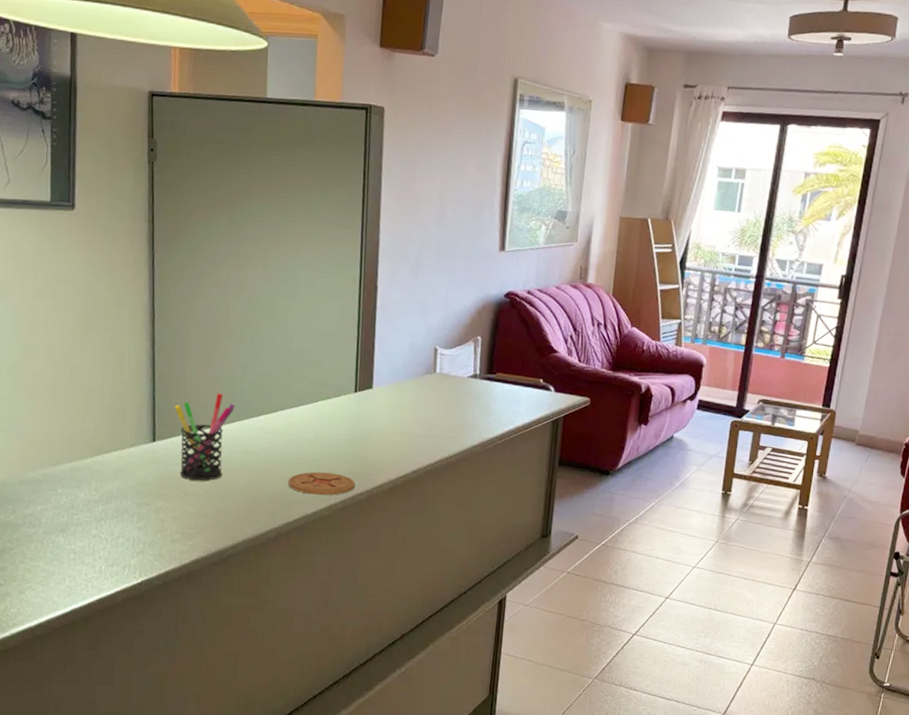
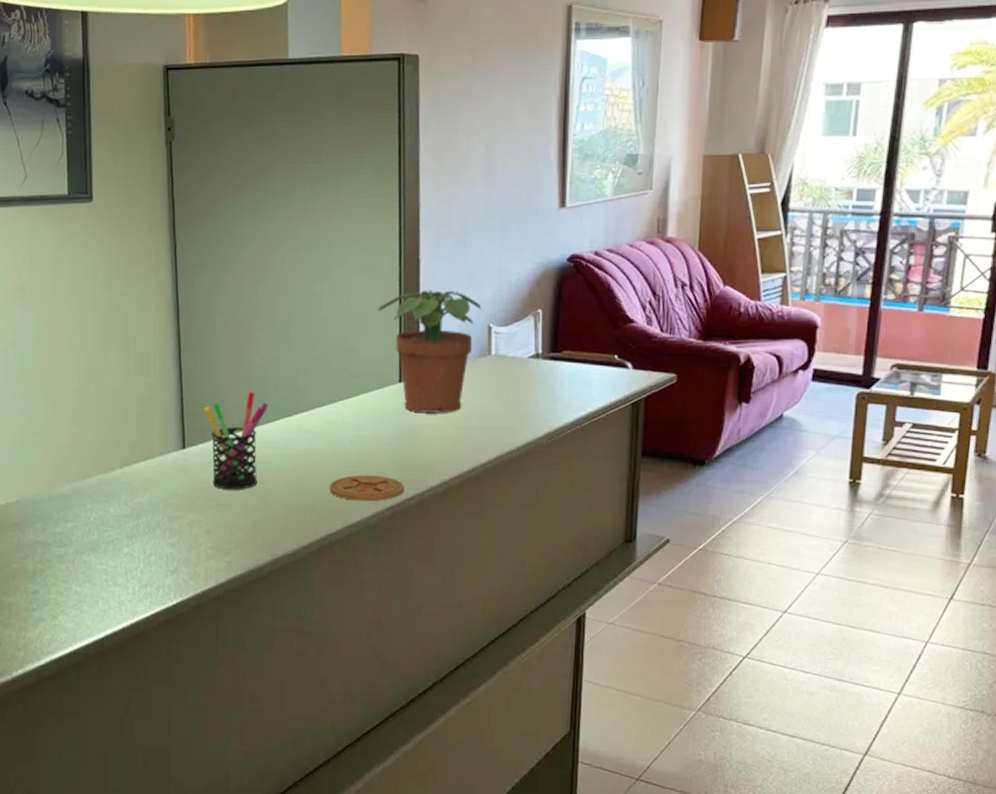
potted plant: none [338,313,430,421] -> present [378,290,482,413]

